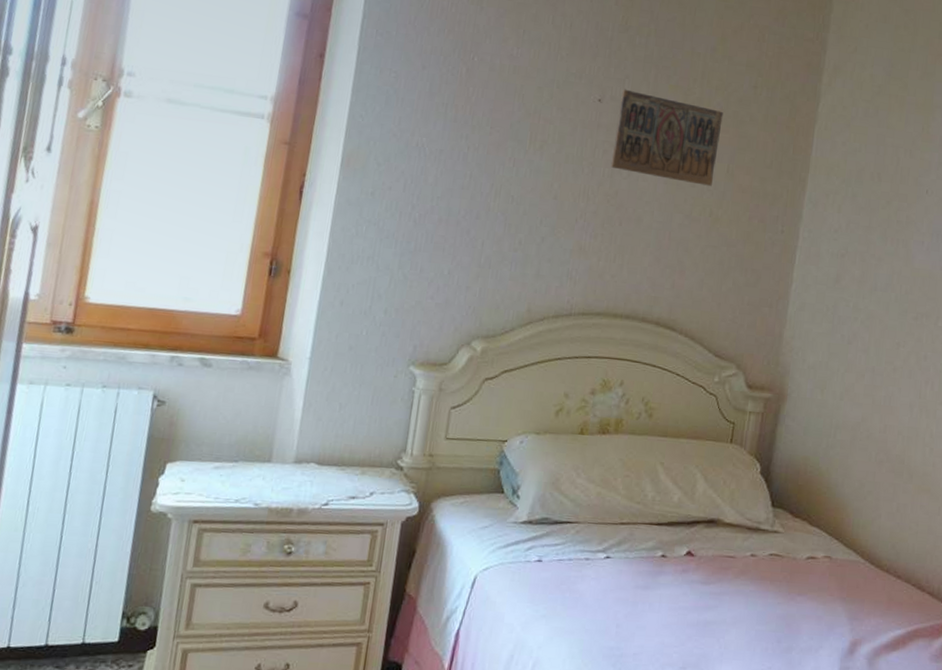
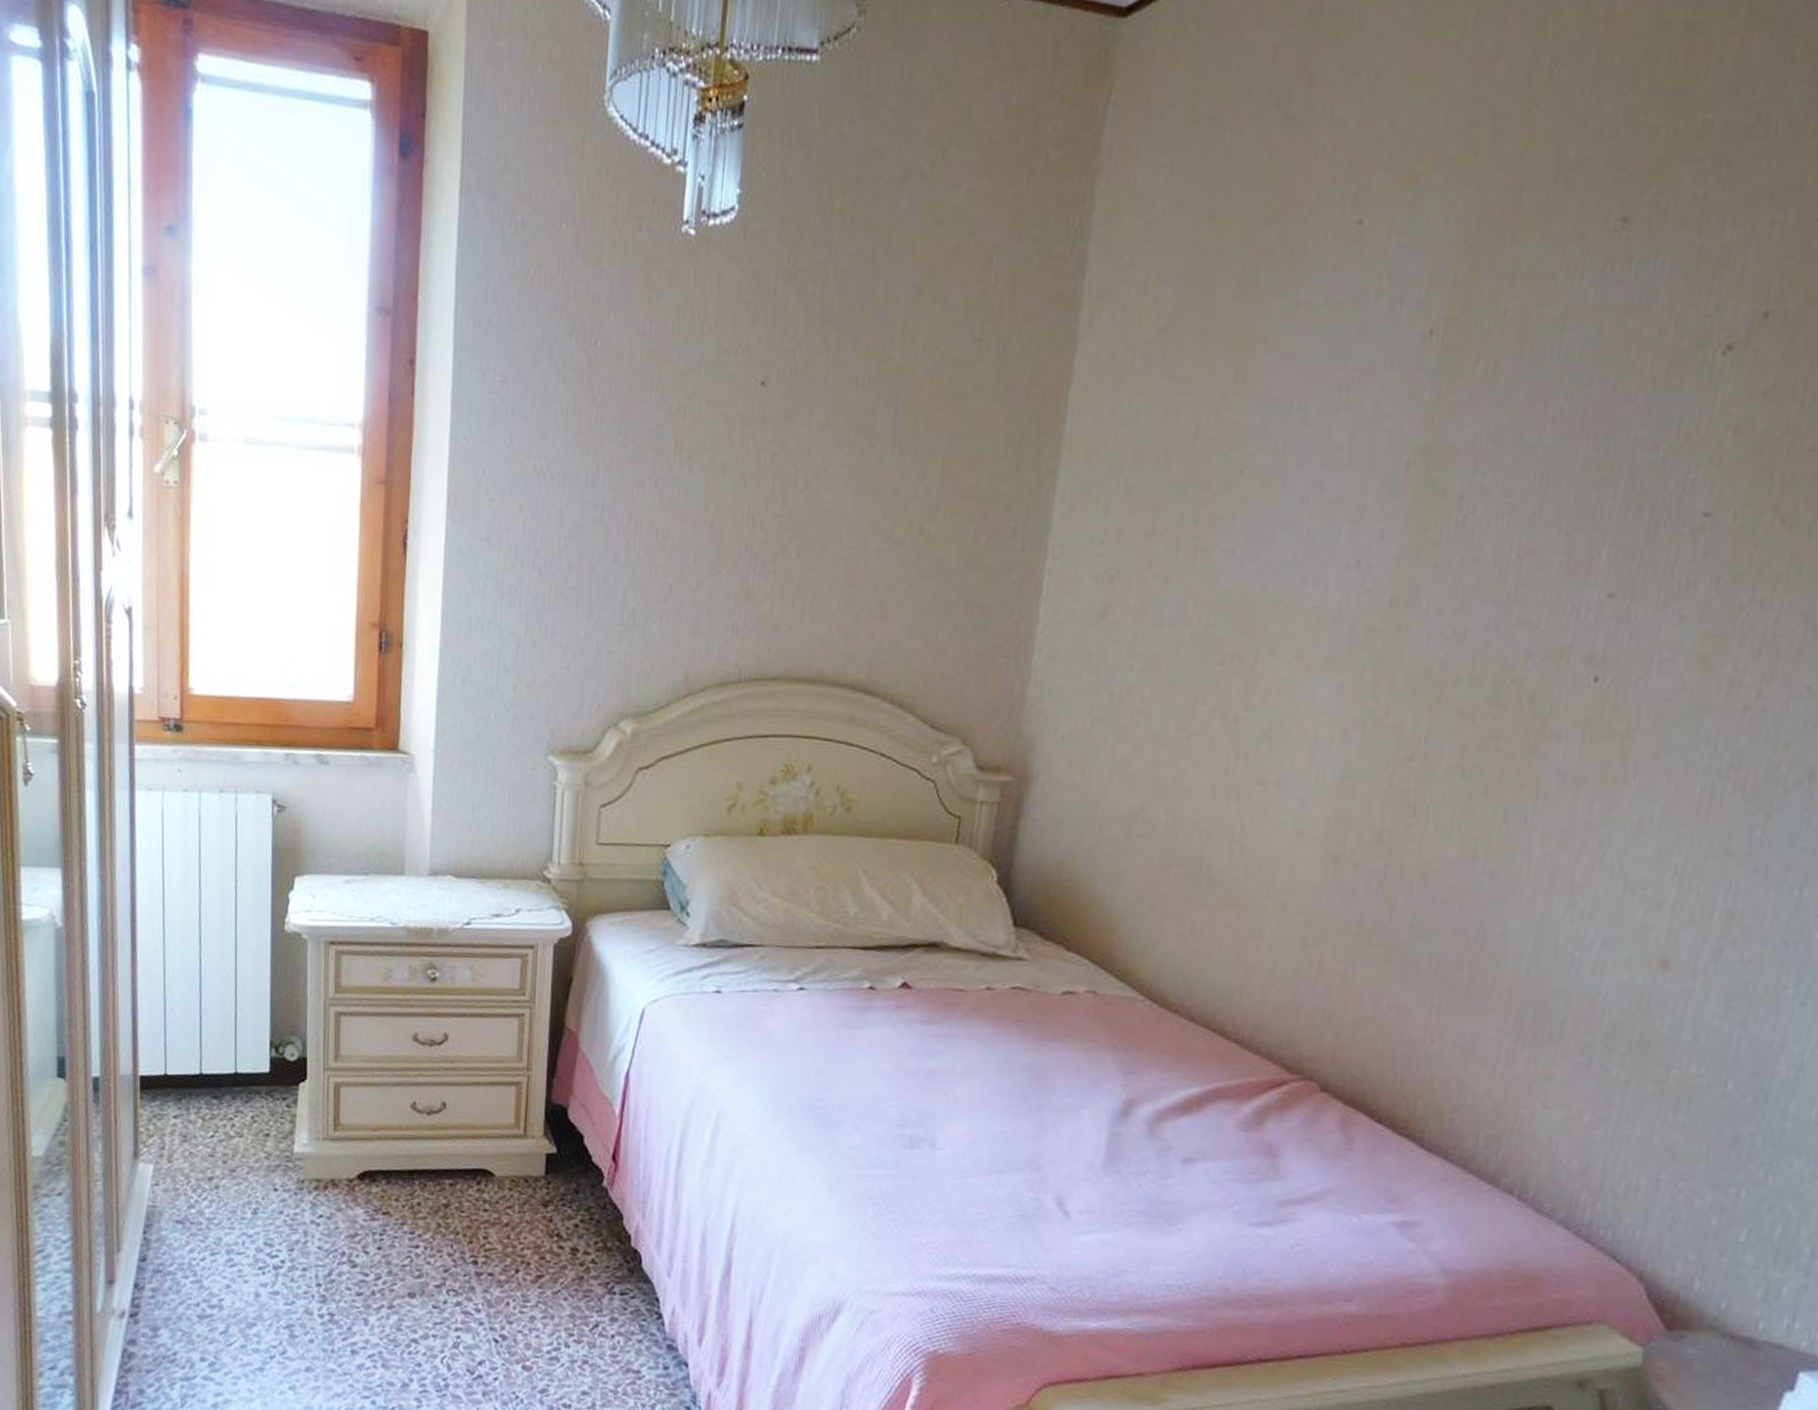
religious icon: present [610,89,723,186] -> none [781,363,935,492]

